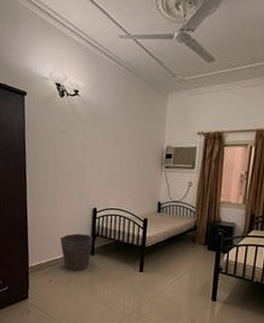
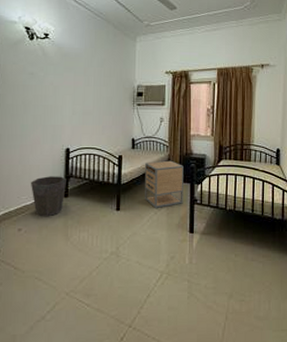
nightstand: none [168,226,210,274] -> present [145,160,183,209]

